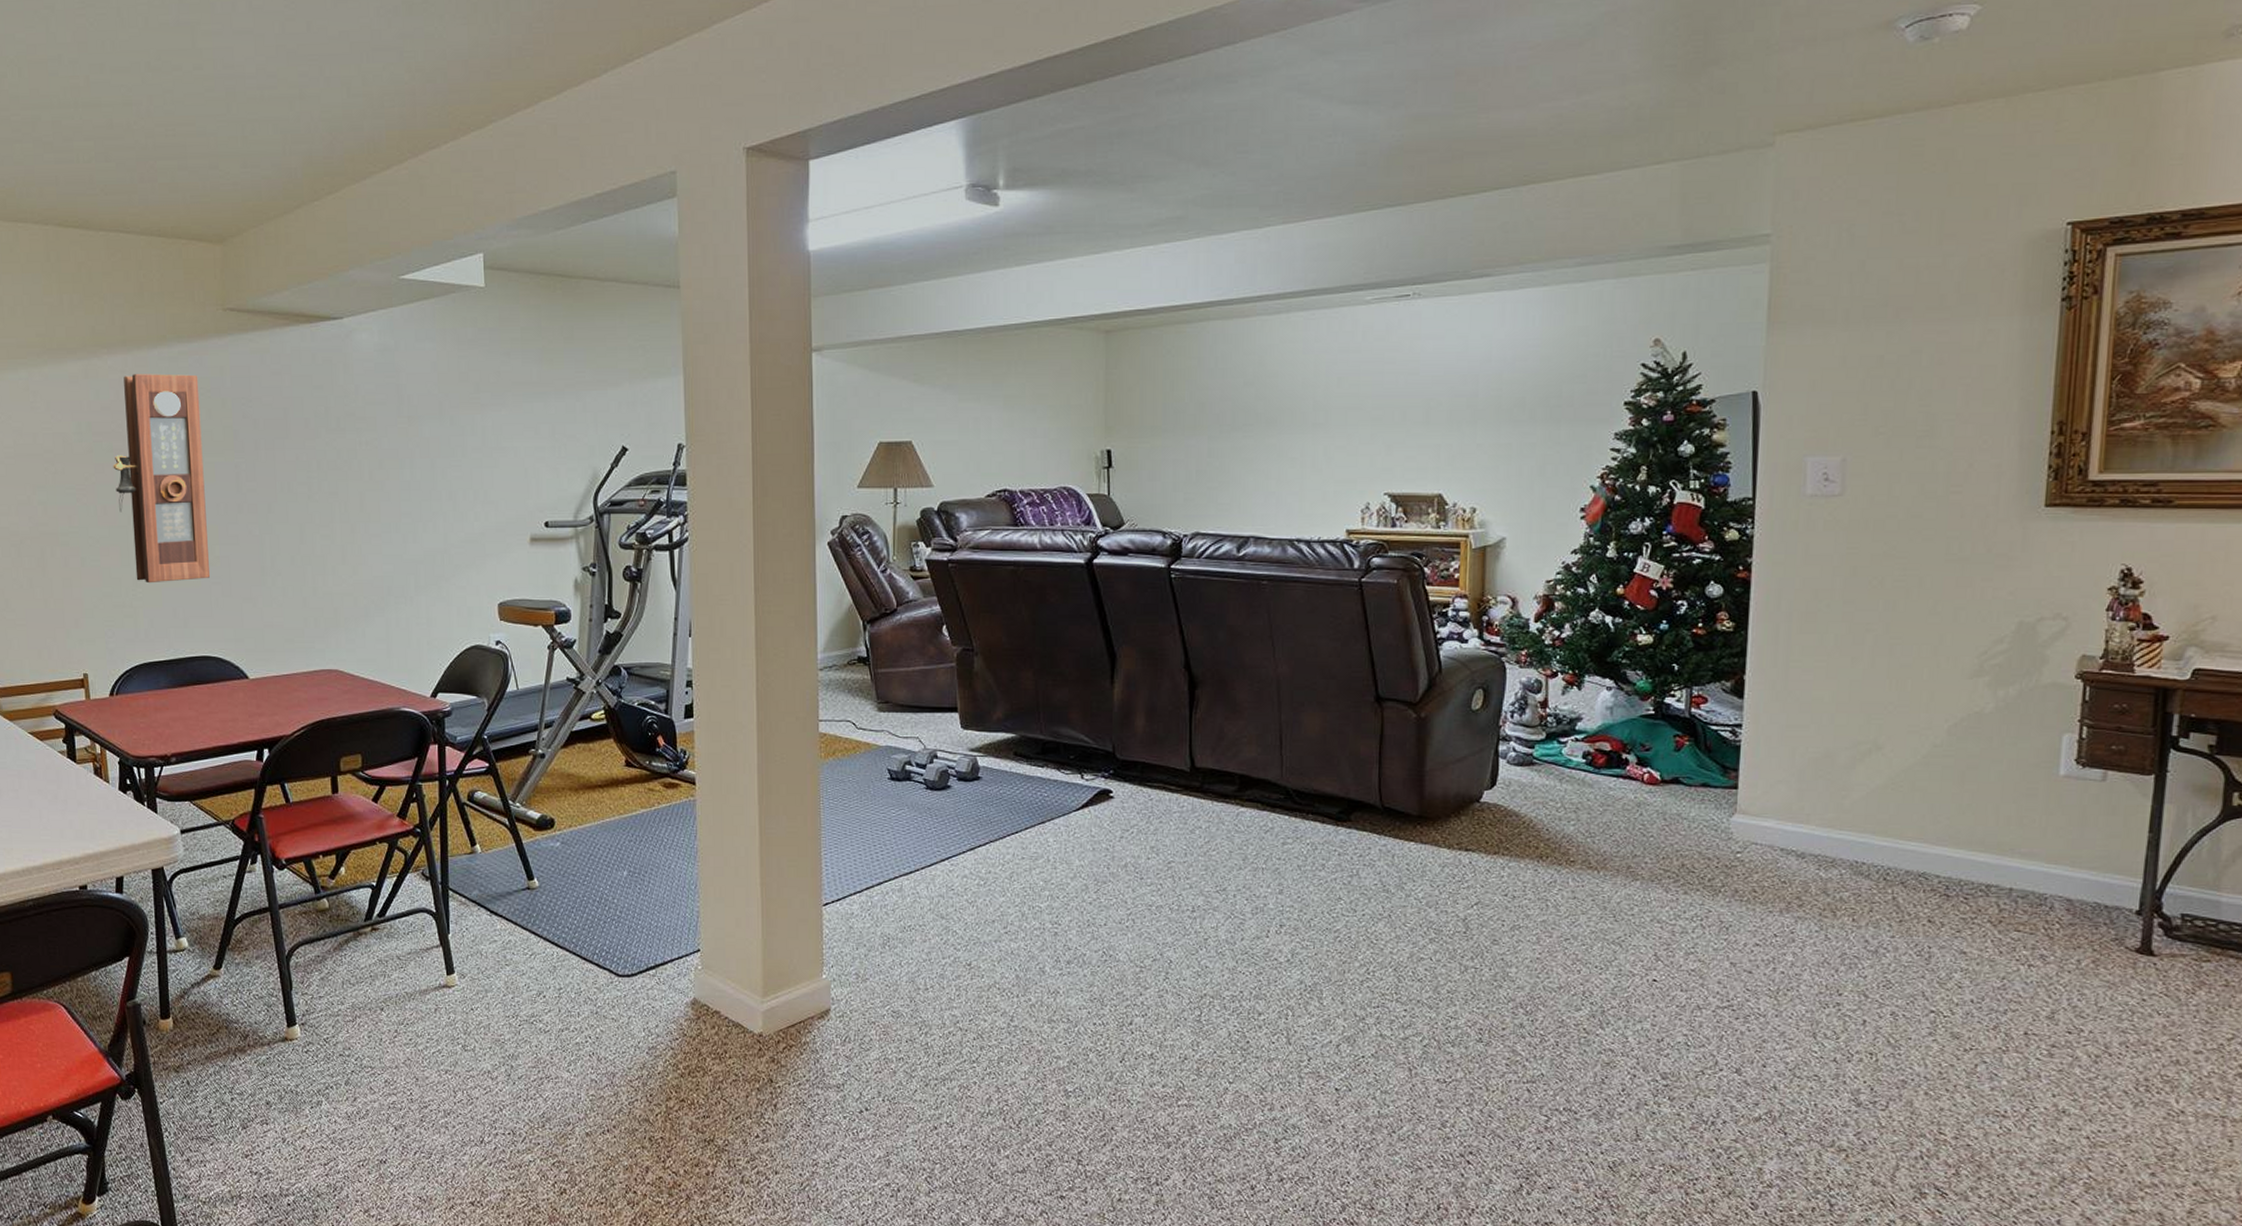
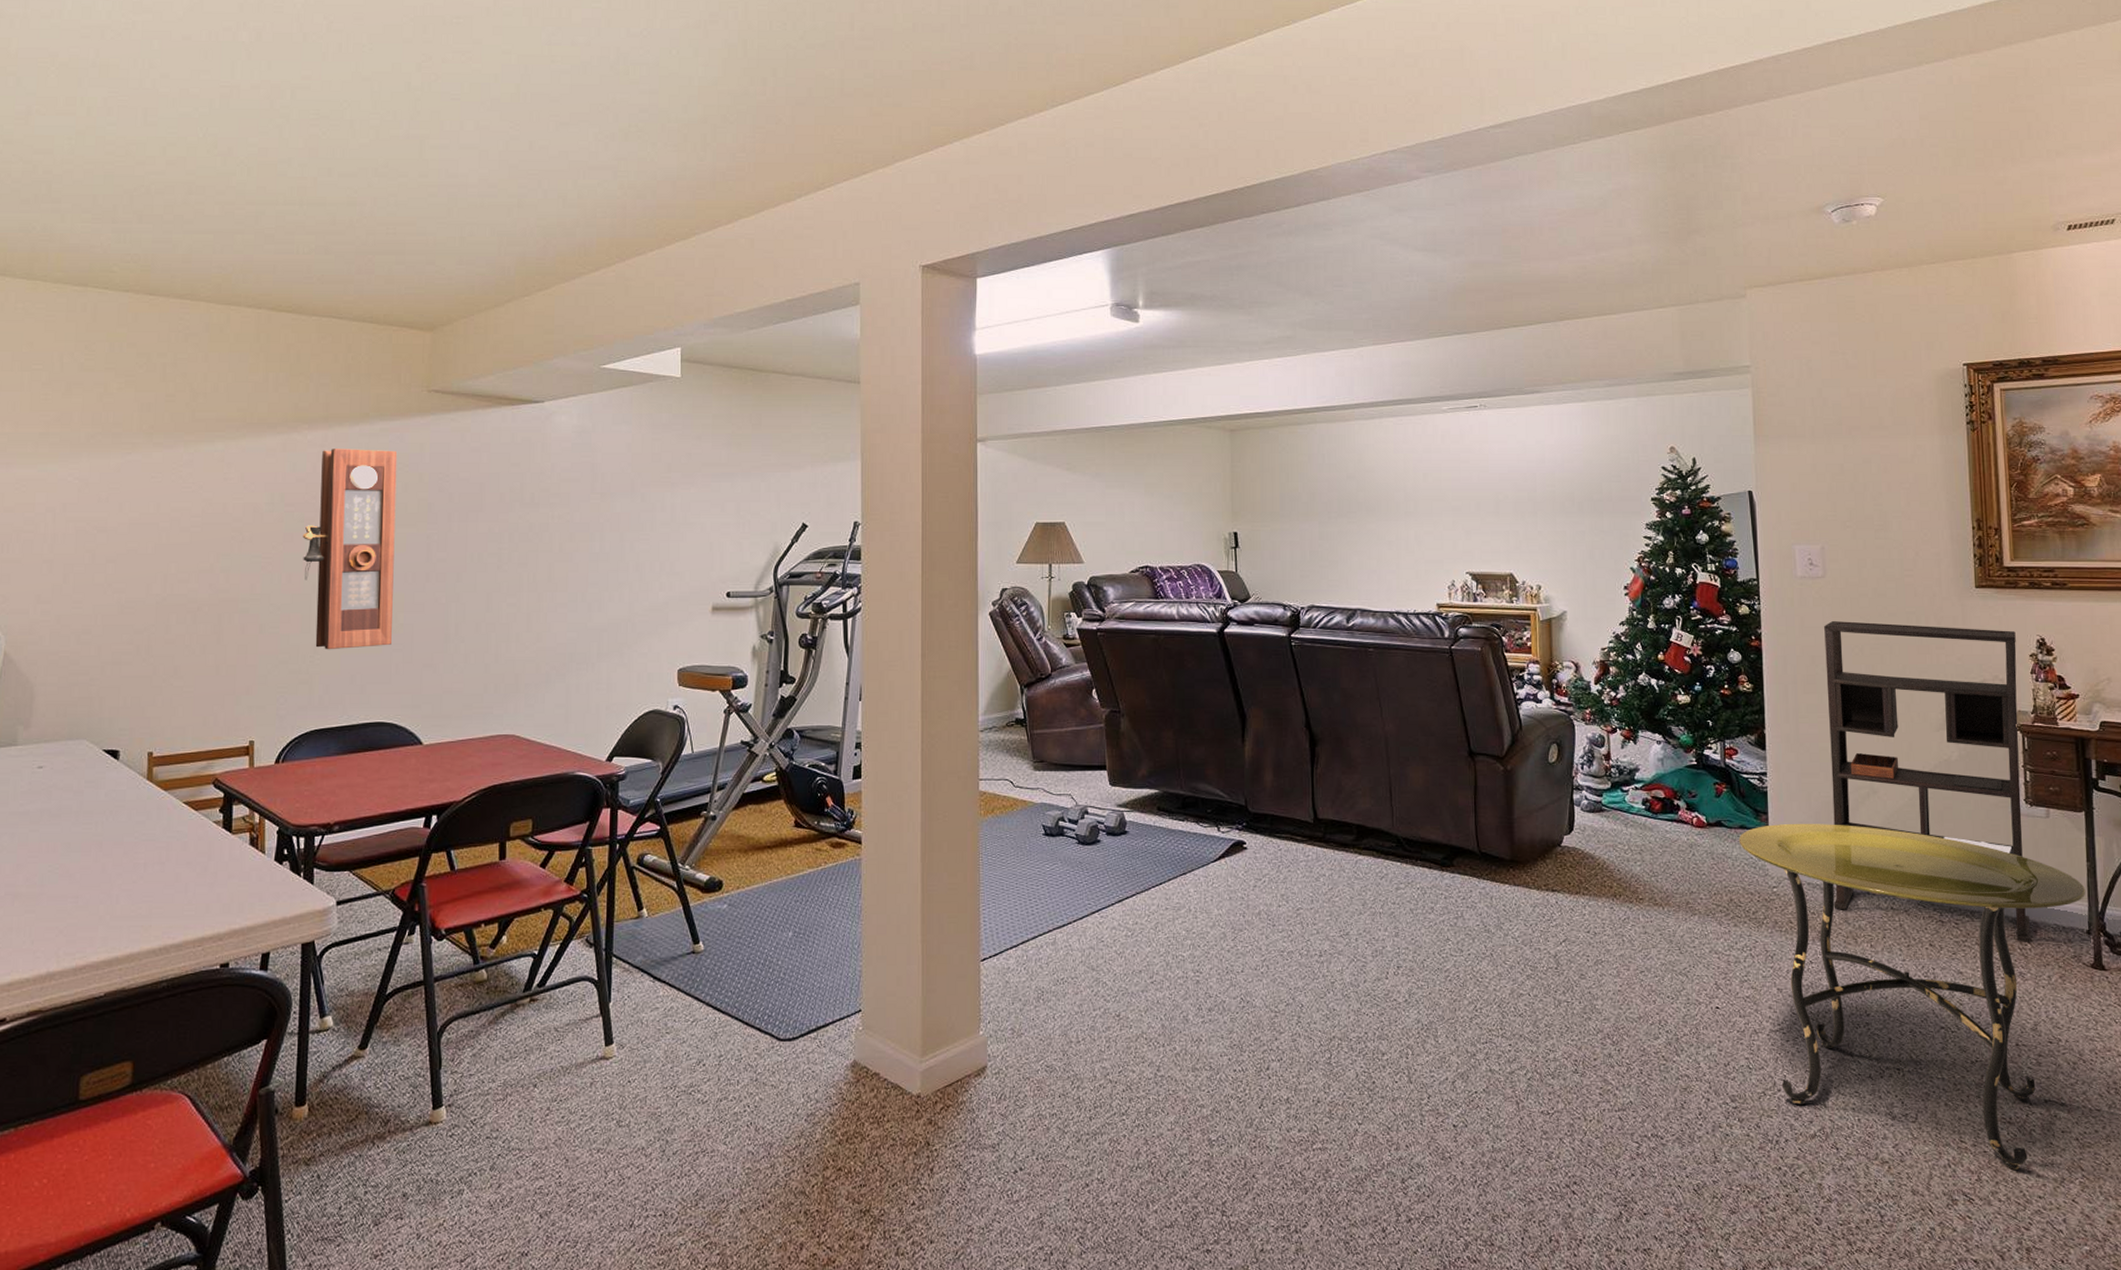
side table: none [1698,781,2143,1166] -> present [1738,823,2086,1170]
bookshelf: none [1810,548,2093,923] -> present [1824,621,2031,943]

